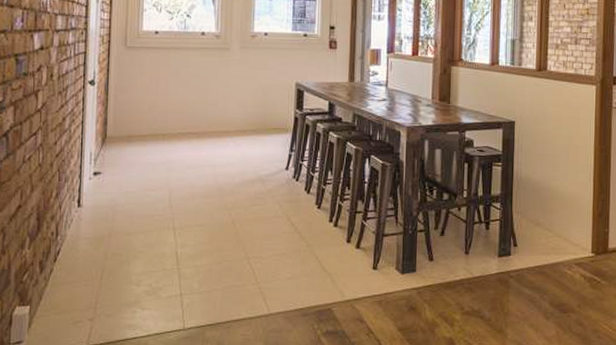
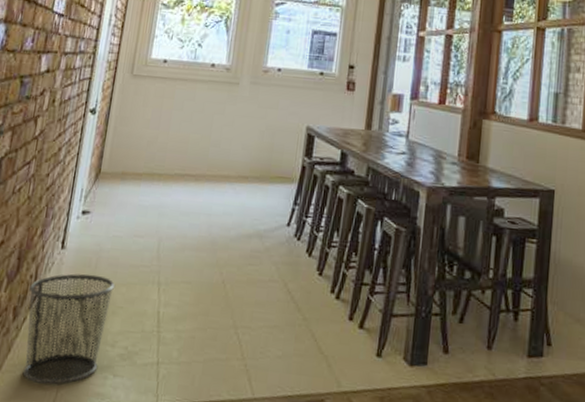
waste bin: none [52,226,134,323] -> present [23,273,116,385]

